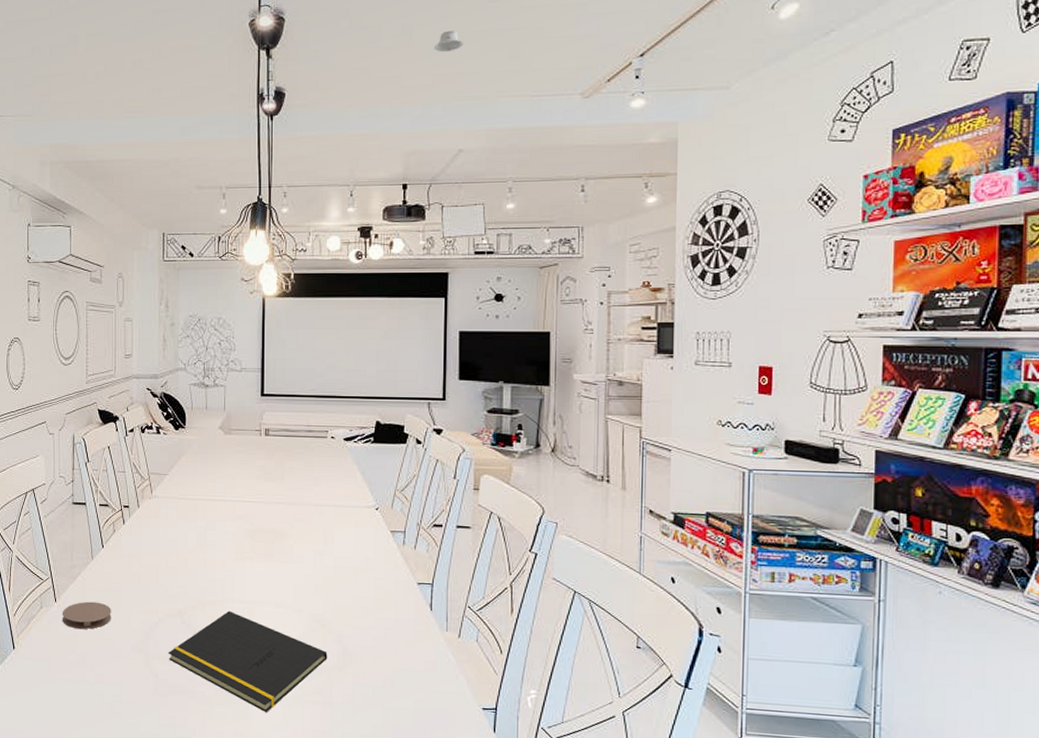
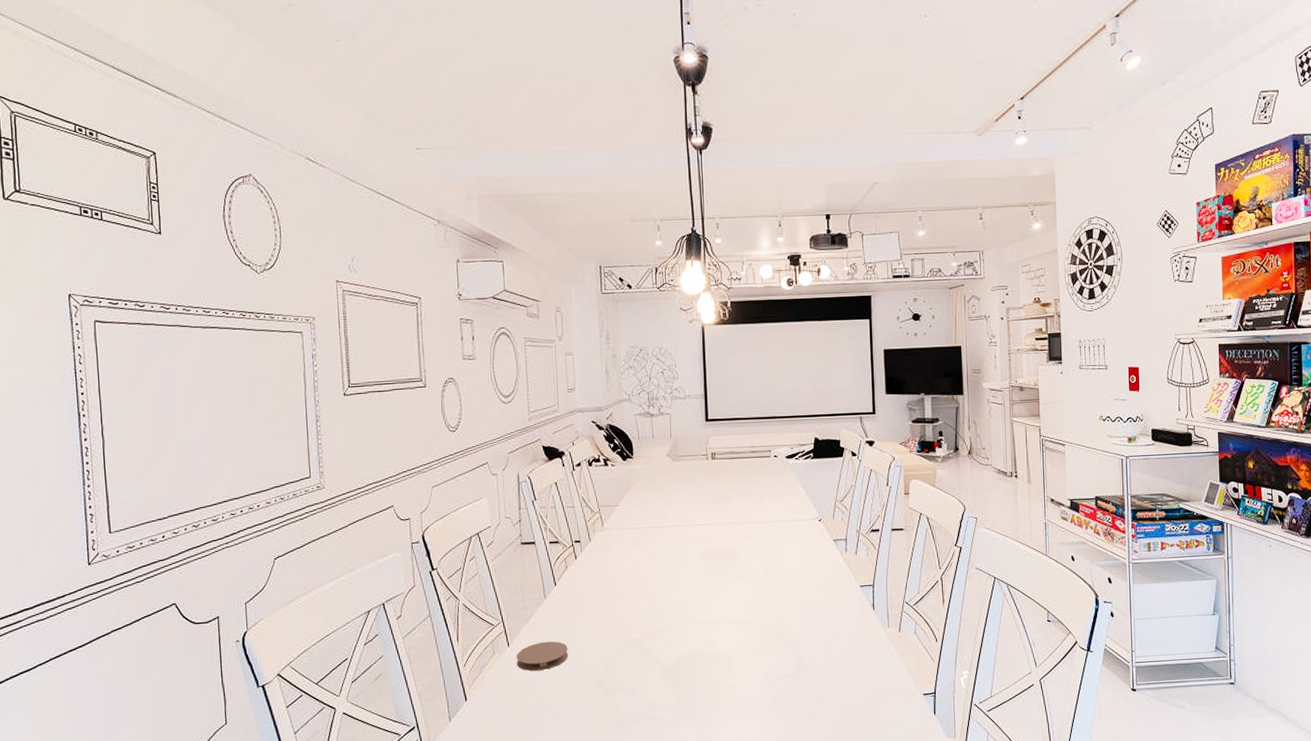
notepad: present [168,610,328,712] -> none [628,633,783,727]
recessed light: present [433,30,463,52] -> none [846,72,872,92]

